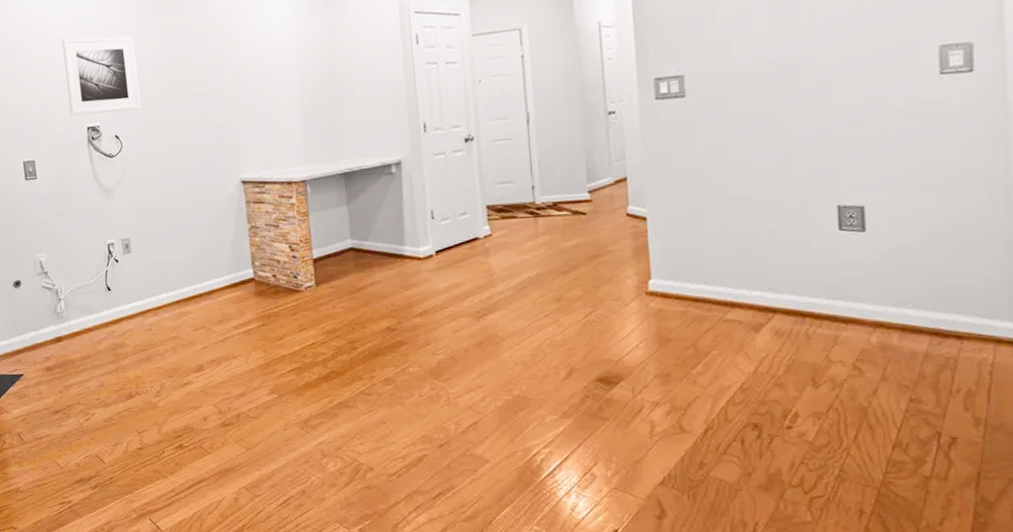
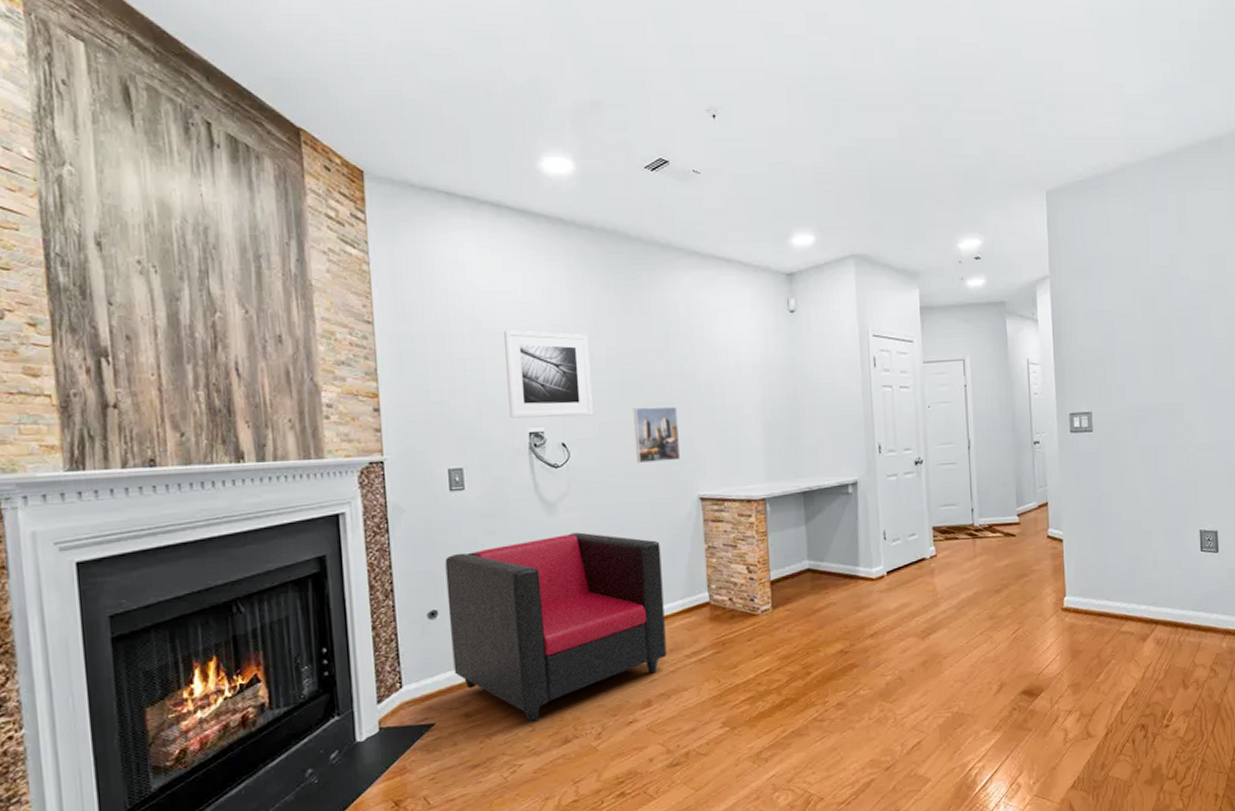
sofa: none [24,214,216,379] -> present [445,532,667,723]
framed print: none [176,96,223,152] -> present [633,406,681,464]

